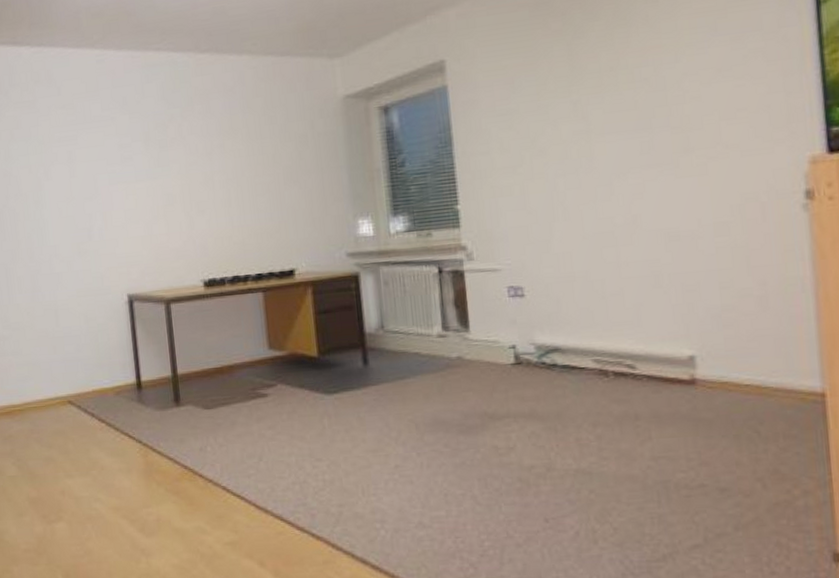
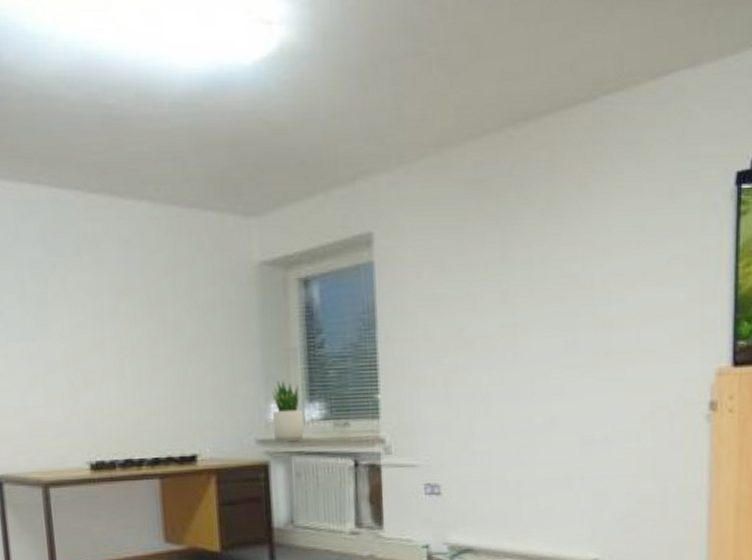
planter: none [359,198,390,254] -> present [272,380,304,441]

